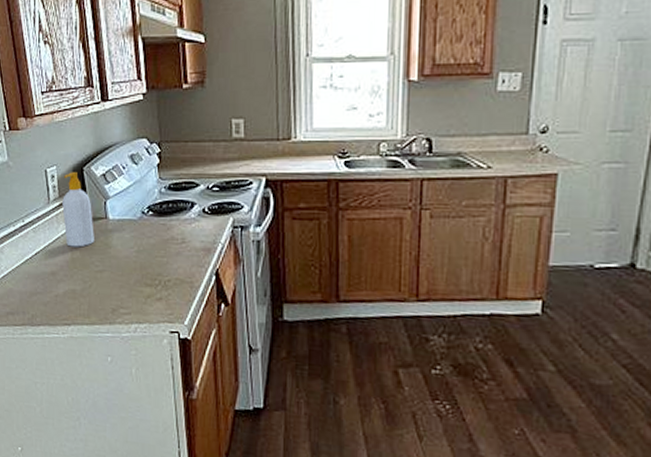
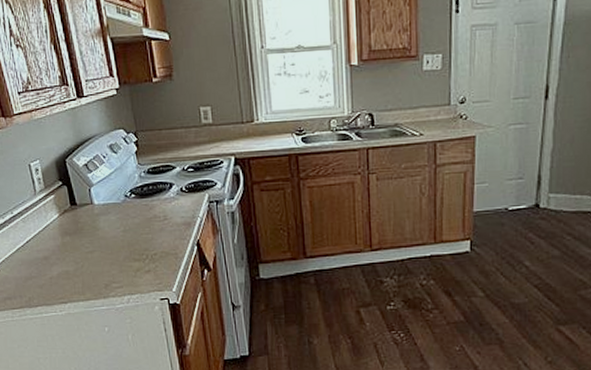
soap bottle: present [62,172,94,247] -> none [48,164,82,233]

